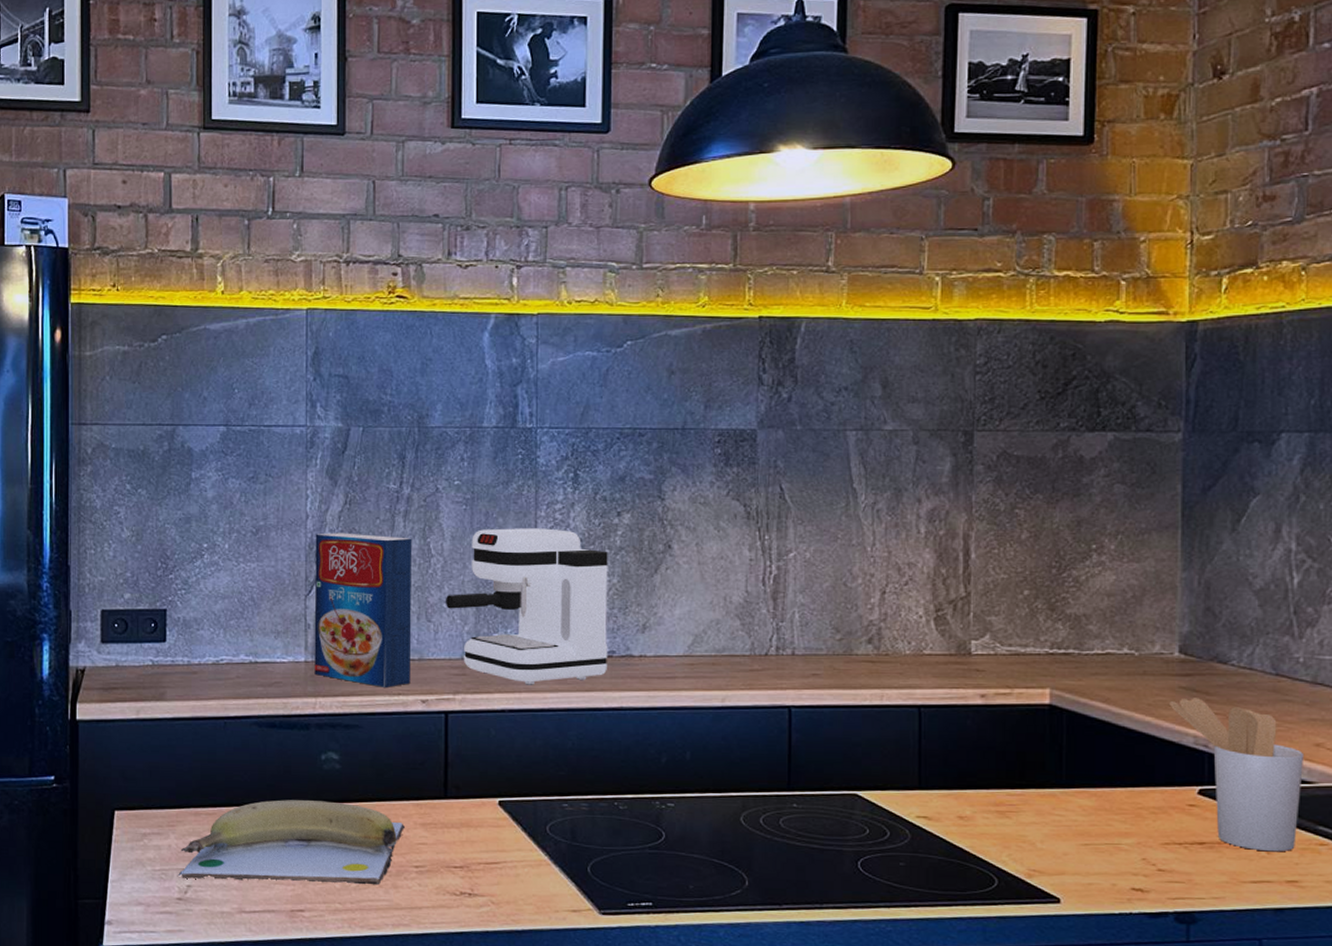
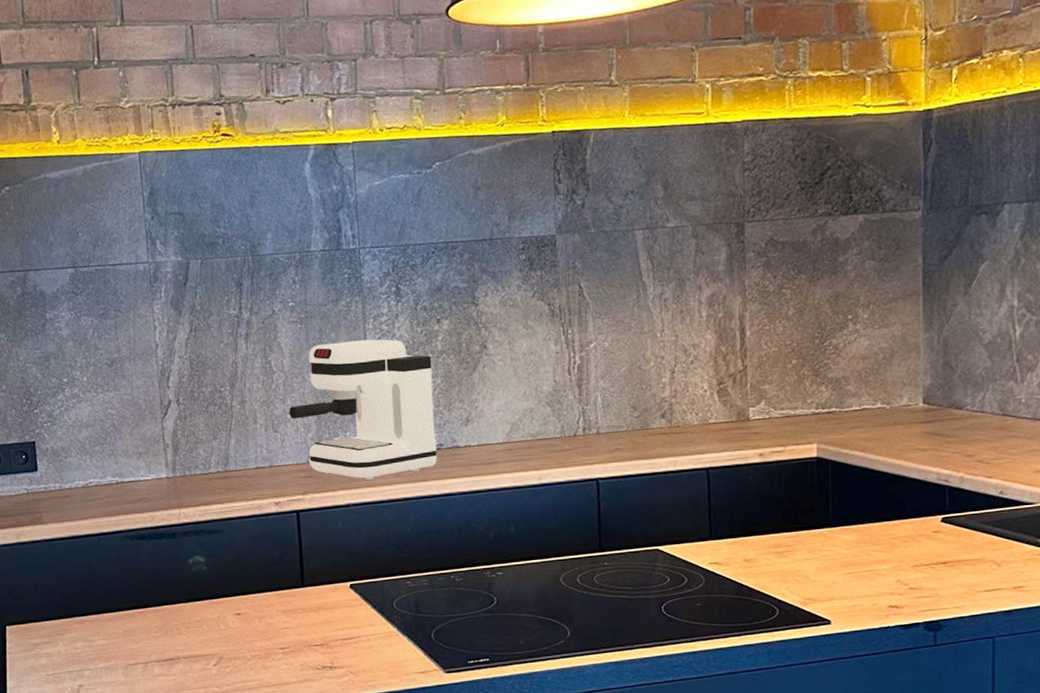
banana: present [178,800,406,885] -> none [69,599,270,679]
cereal box: present [314,533,412,687] -> none [166,357,264,494]
utensil holder: present [1169,698,1305,852] -> none [916,440,1027,565]

